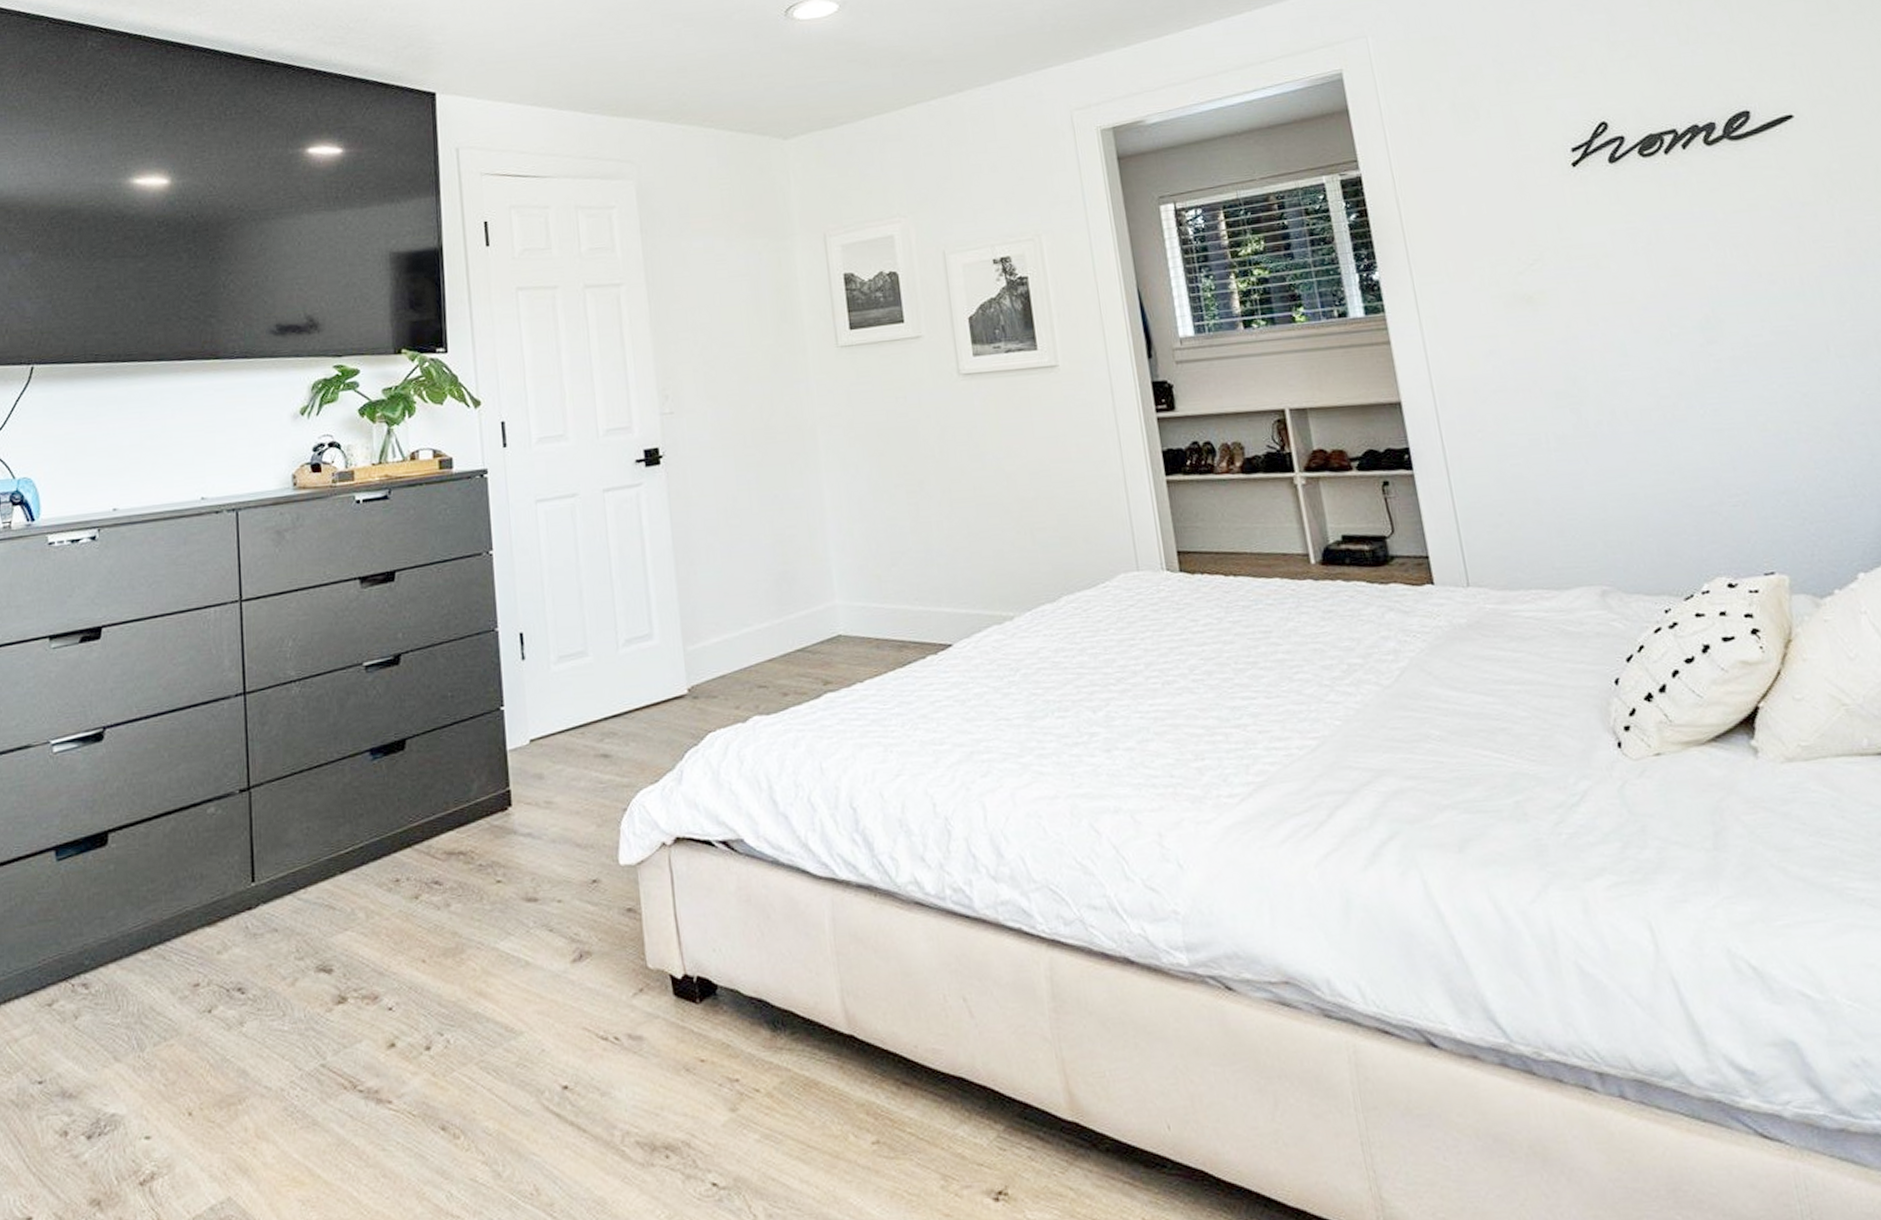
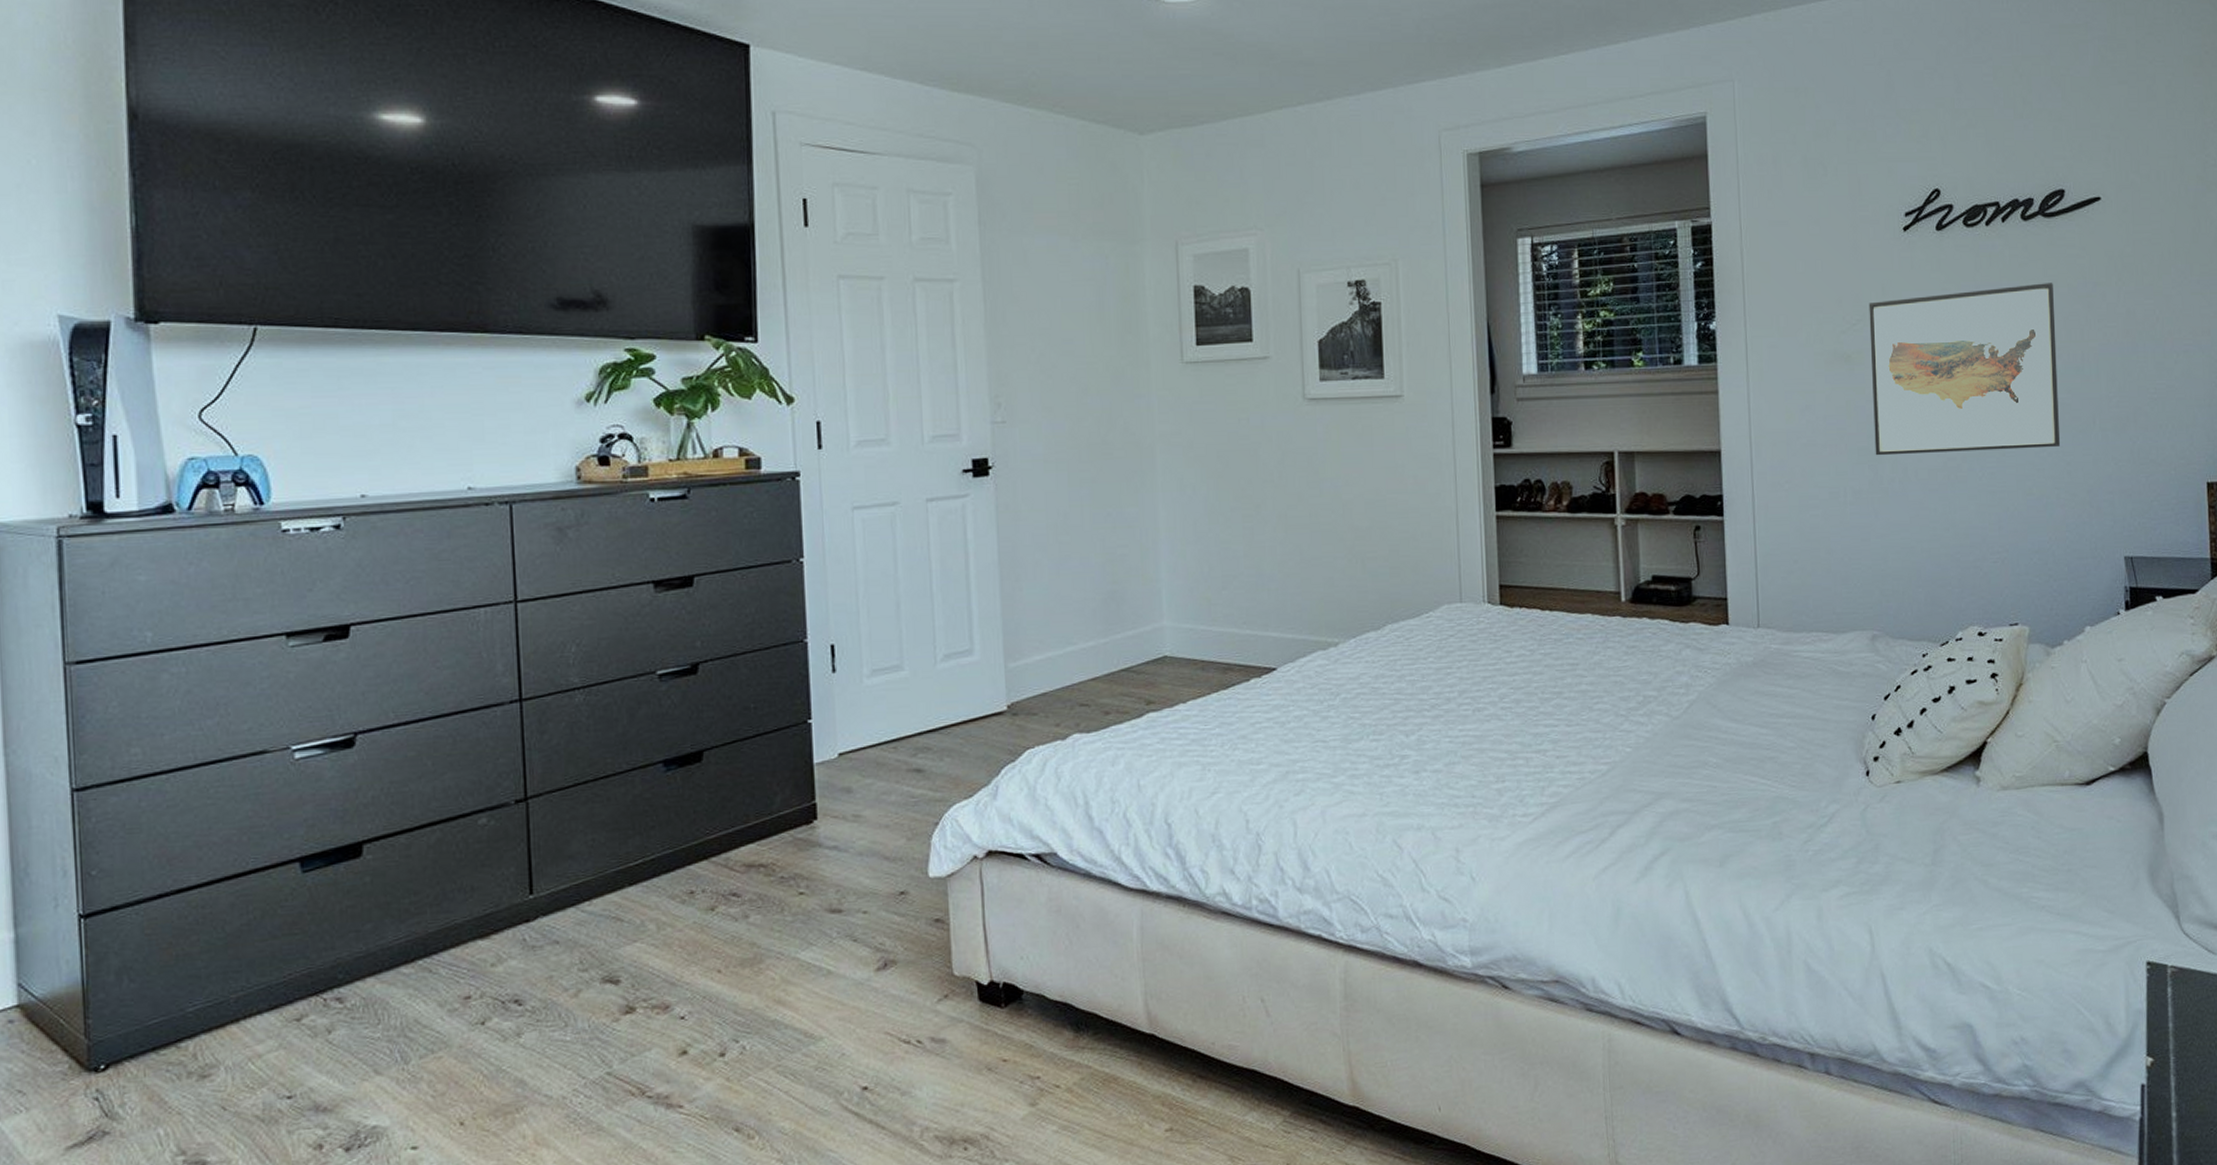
wall art: none [1544,206,1792,399] -> present [1869,283,2061,456]

